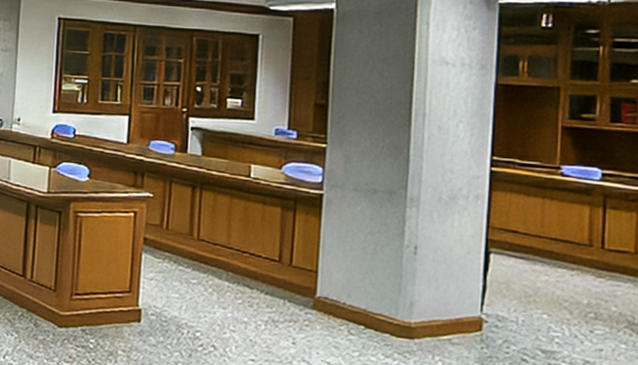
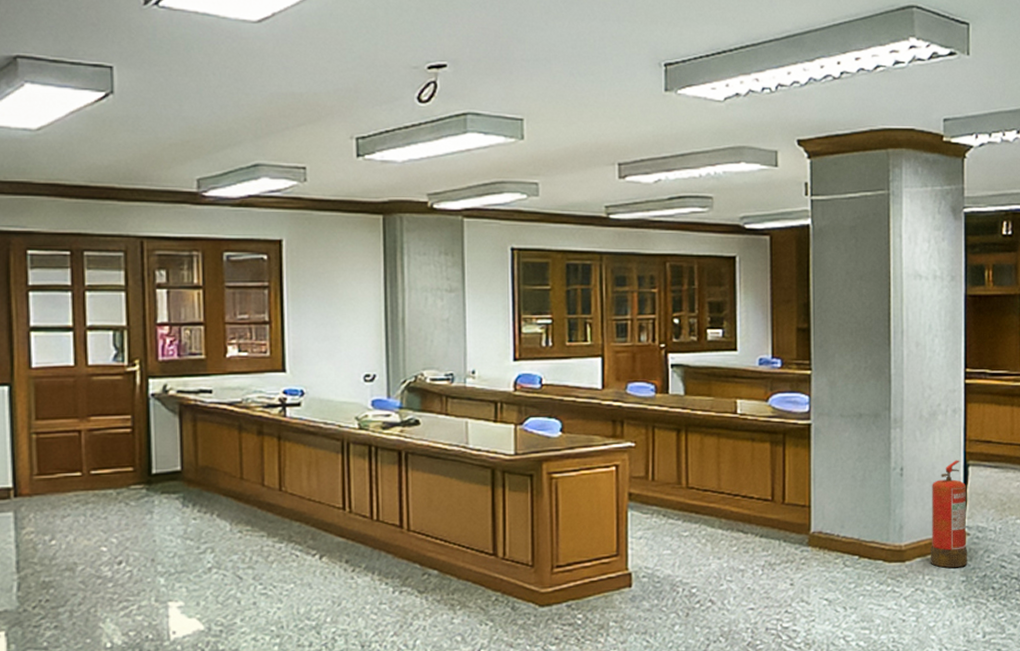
fire extinguisher: none [441,245,486,354] -> present [930,460,968,568]

